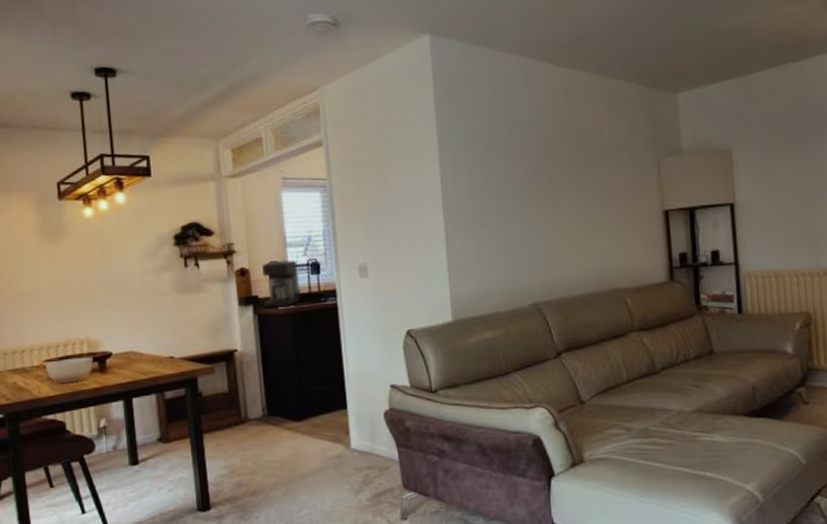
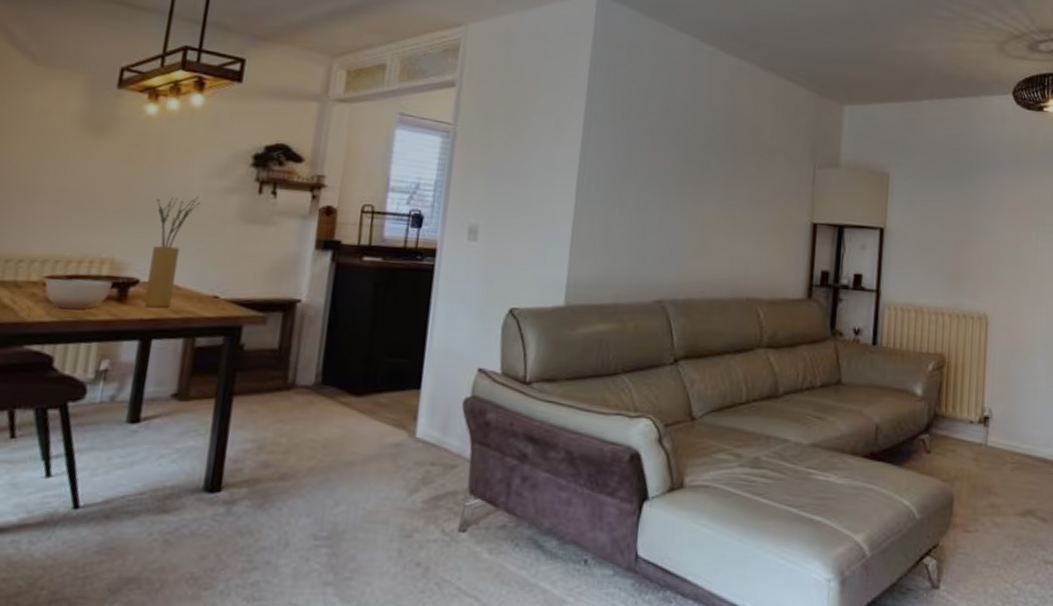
vase: none [109,277,142,374] -> present [144,196,200,309]
coffee maker: present [262,259,301,309] -> none [345,205,397,260]
books: present [700,288,736,310] -> none [836,313,872,340]

